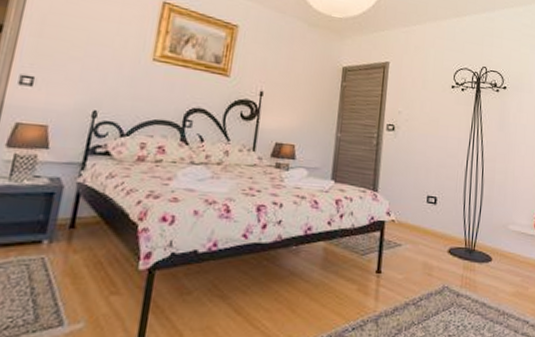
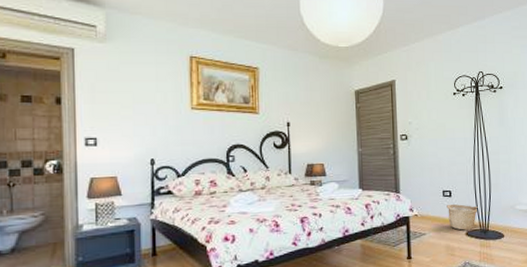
basket: none [429,214,465,247] -> present [447,204,478,230]

